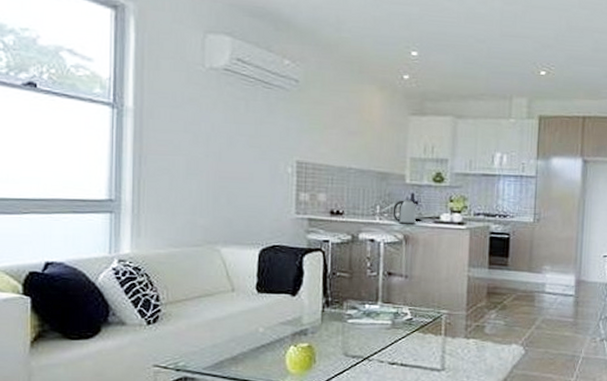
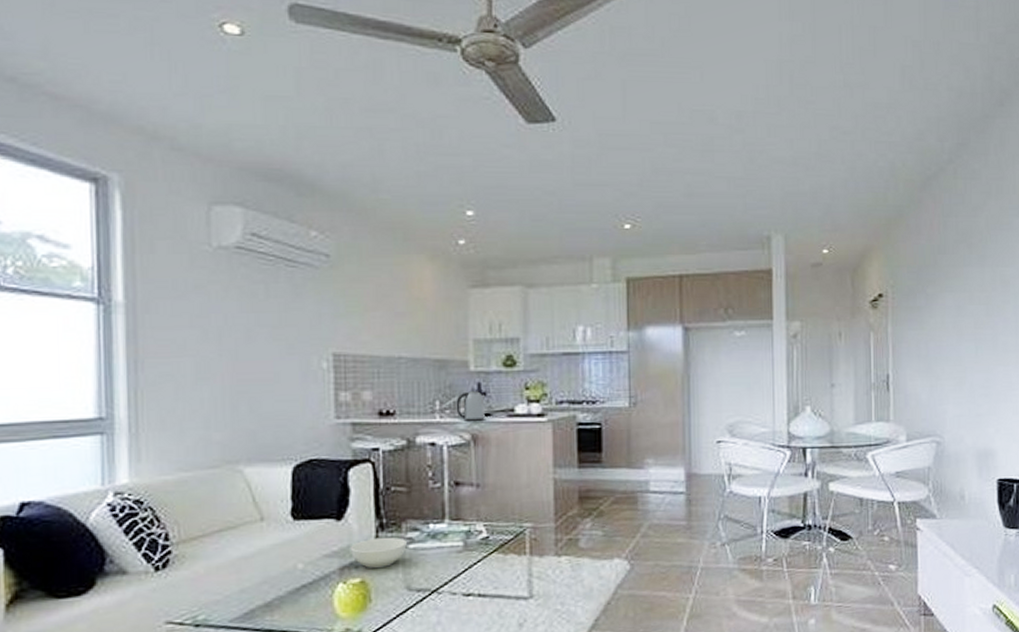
bowl: none [301,312,346,337] -> present [350,537,407,569]

